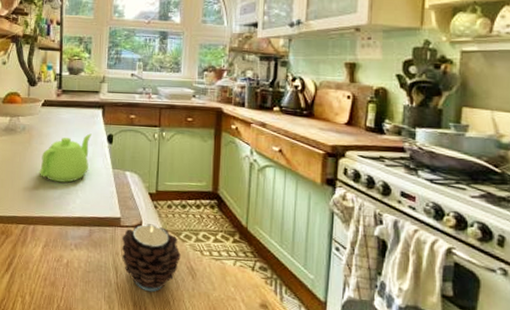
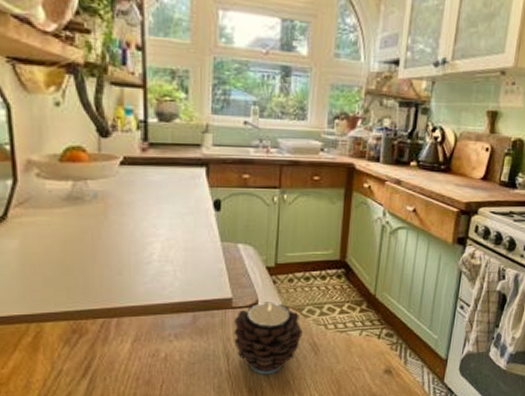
teapot: present [39,133,92,183] -> none [121,199,193,264]

